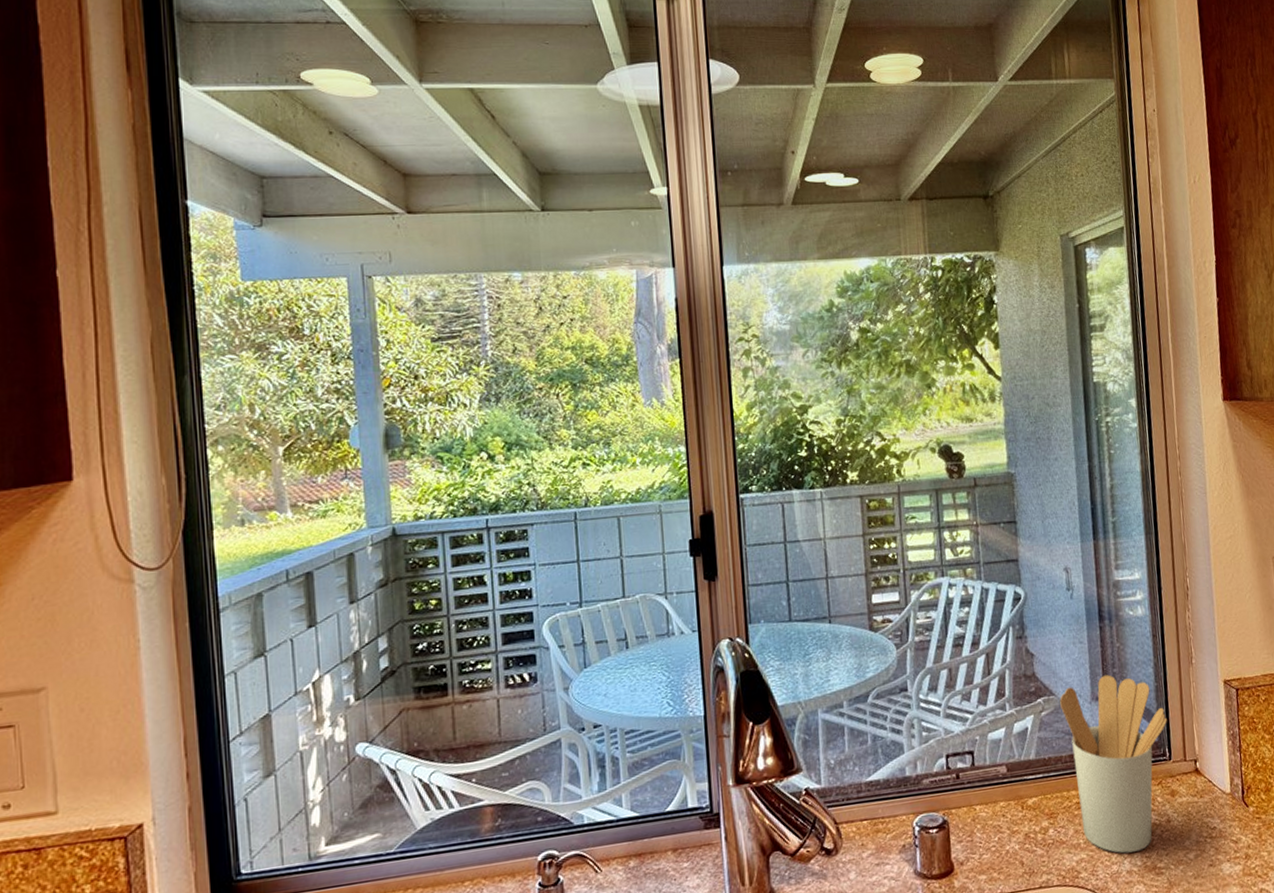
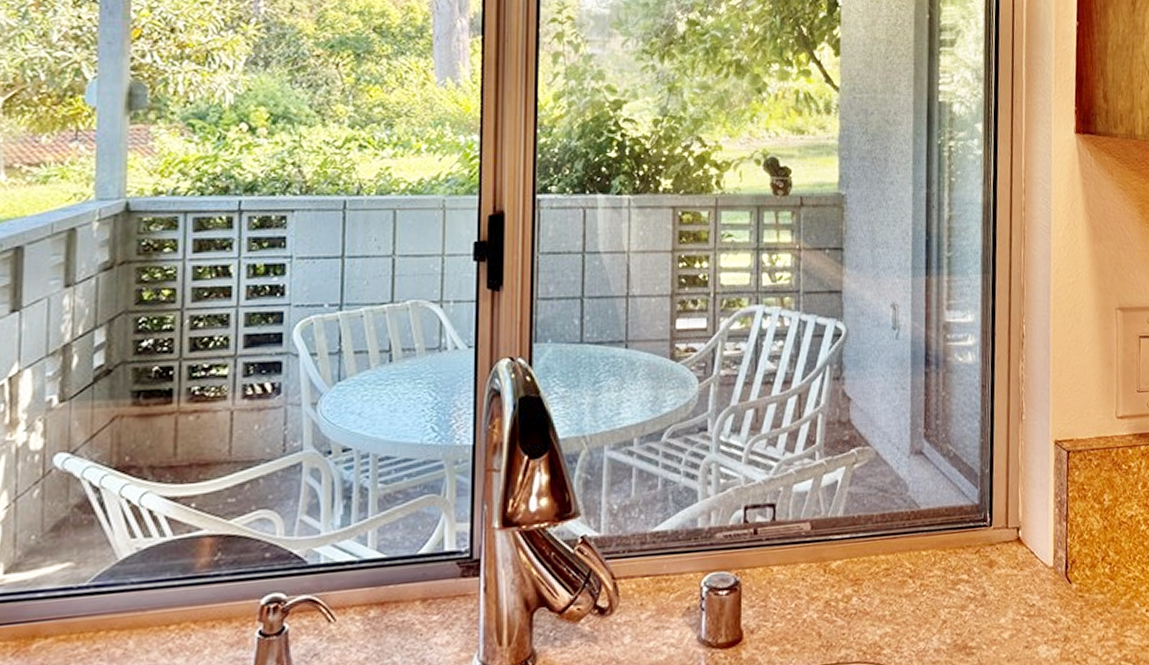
utensil holder: present [1060,675,1168,854] -> none [875,426,991,629]

